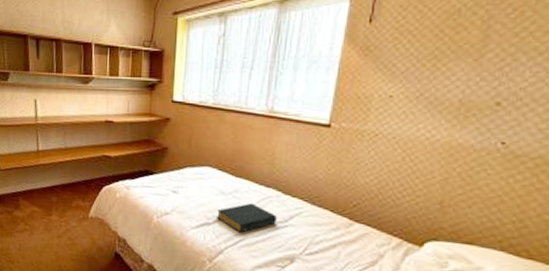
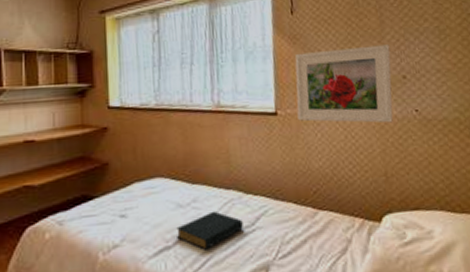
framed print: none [352,64,489,152] -> present [295,45,393,123]

